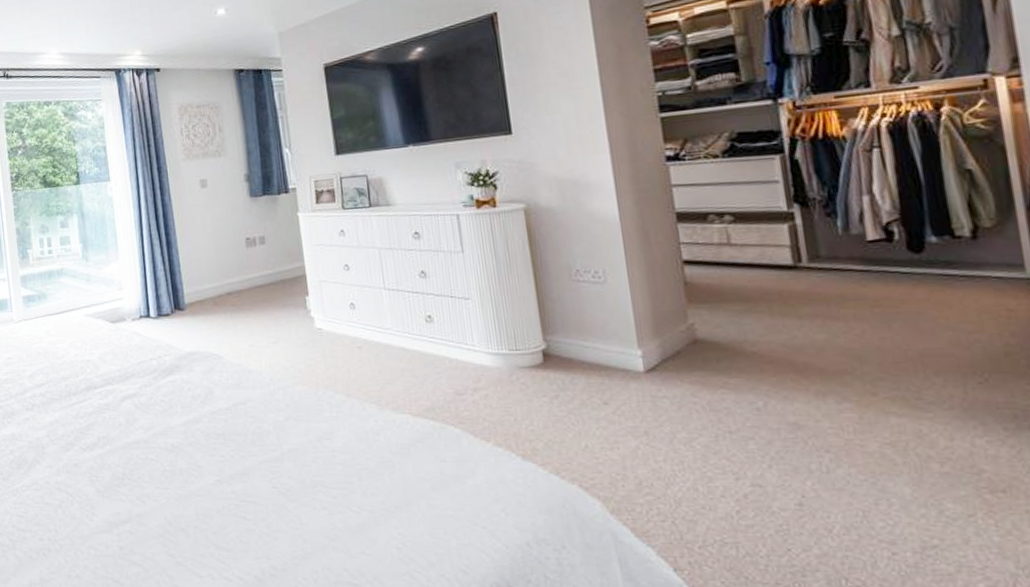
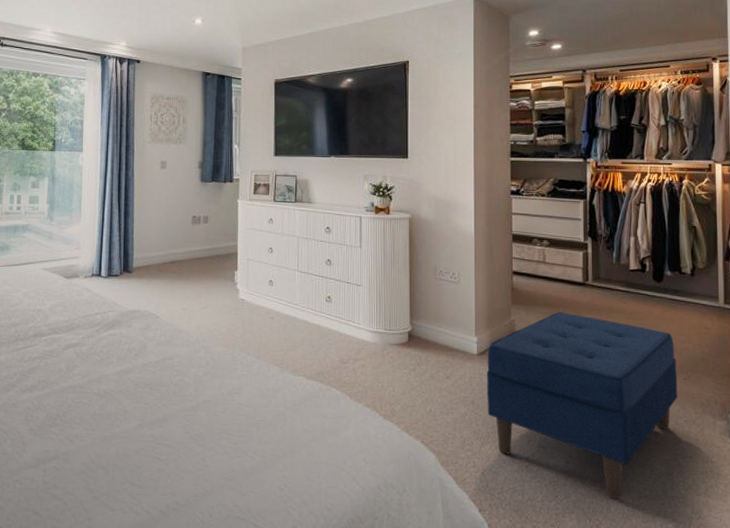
bench: none [659,307,972,552] -> present [486,312,678,500]

